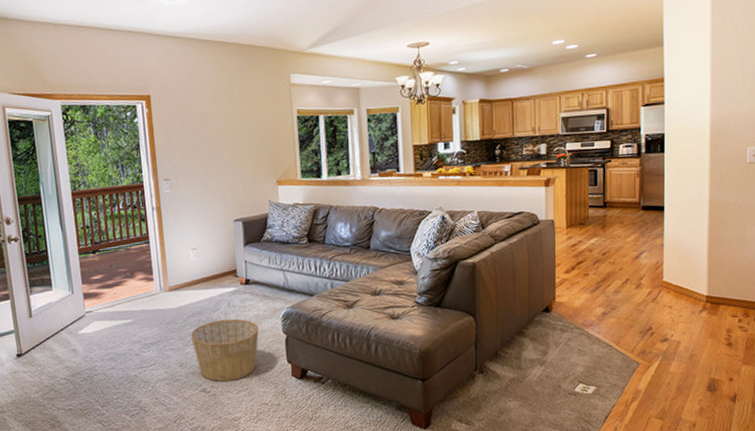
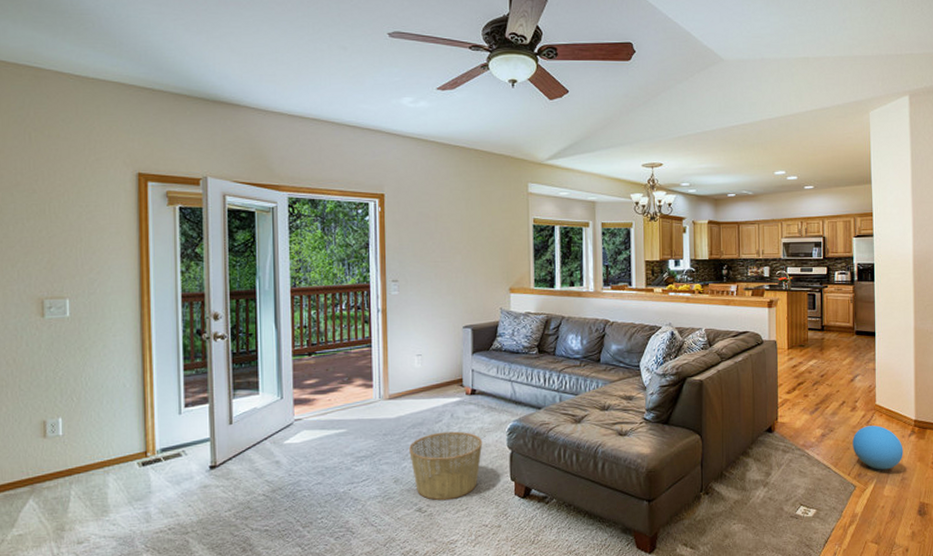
ball: none [636,302,693,347] -> present [852,425,903,470]

